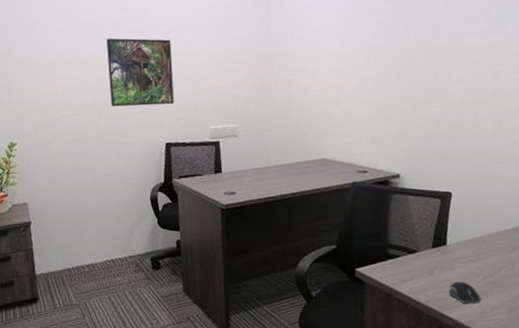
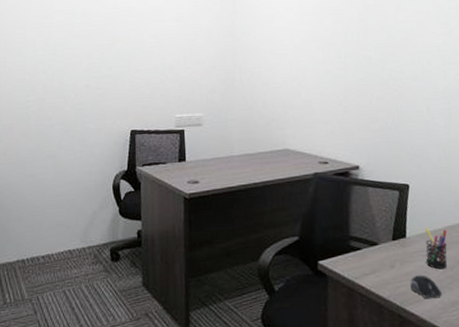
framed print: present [106,38,174,107] -> none [77,27,141,94]
pen holder: none [466,234,490,276] -> present [425,227,447,269]

